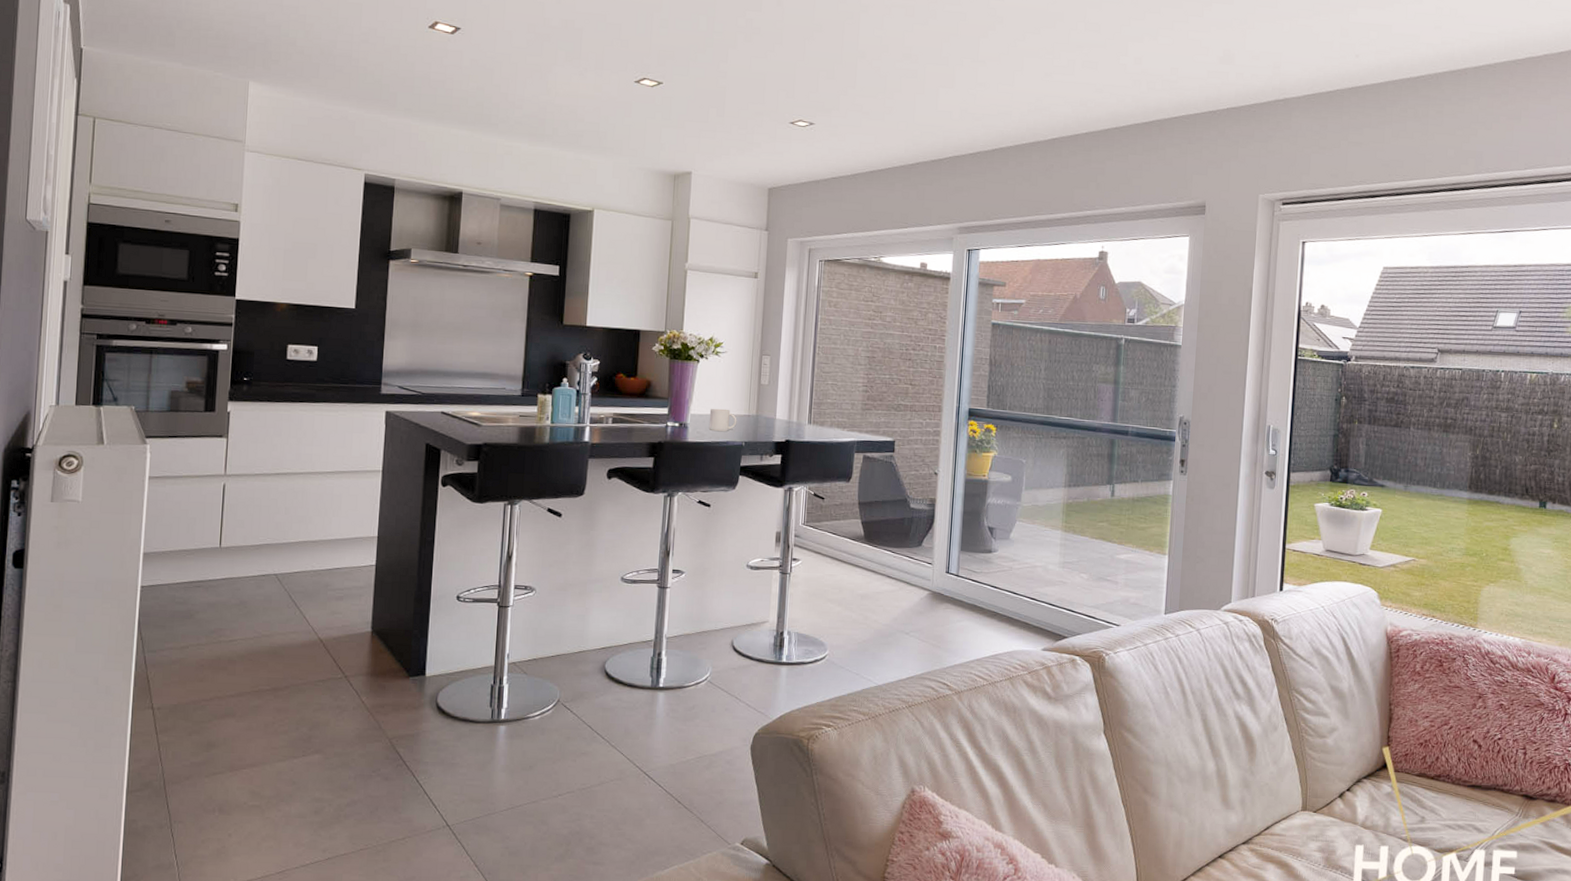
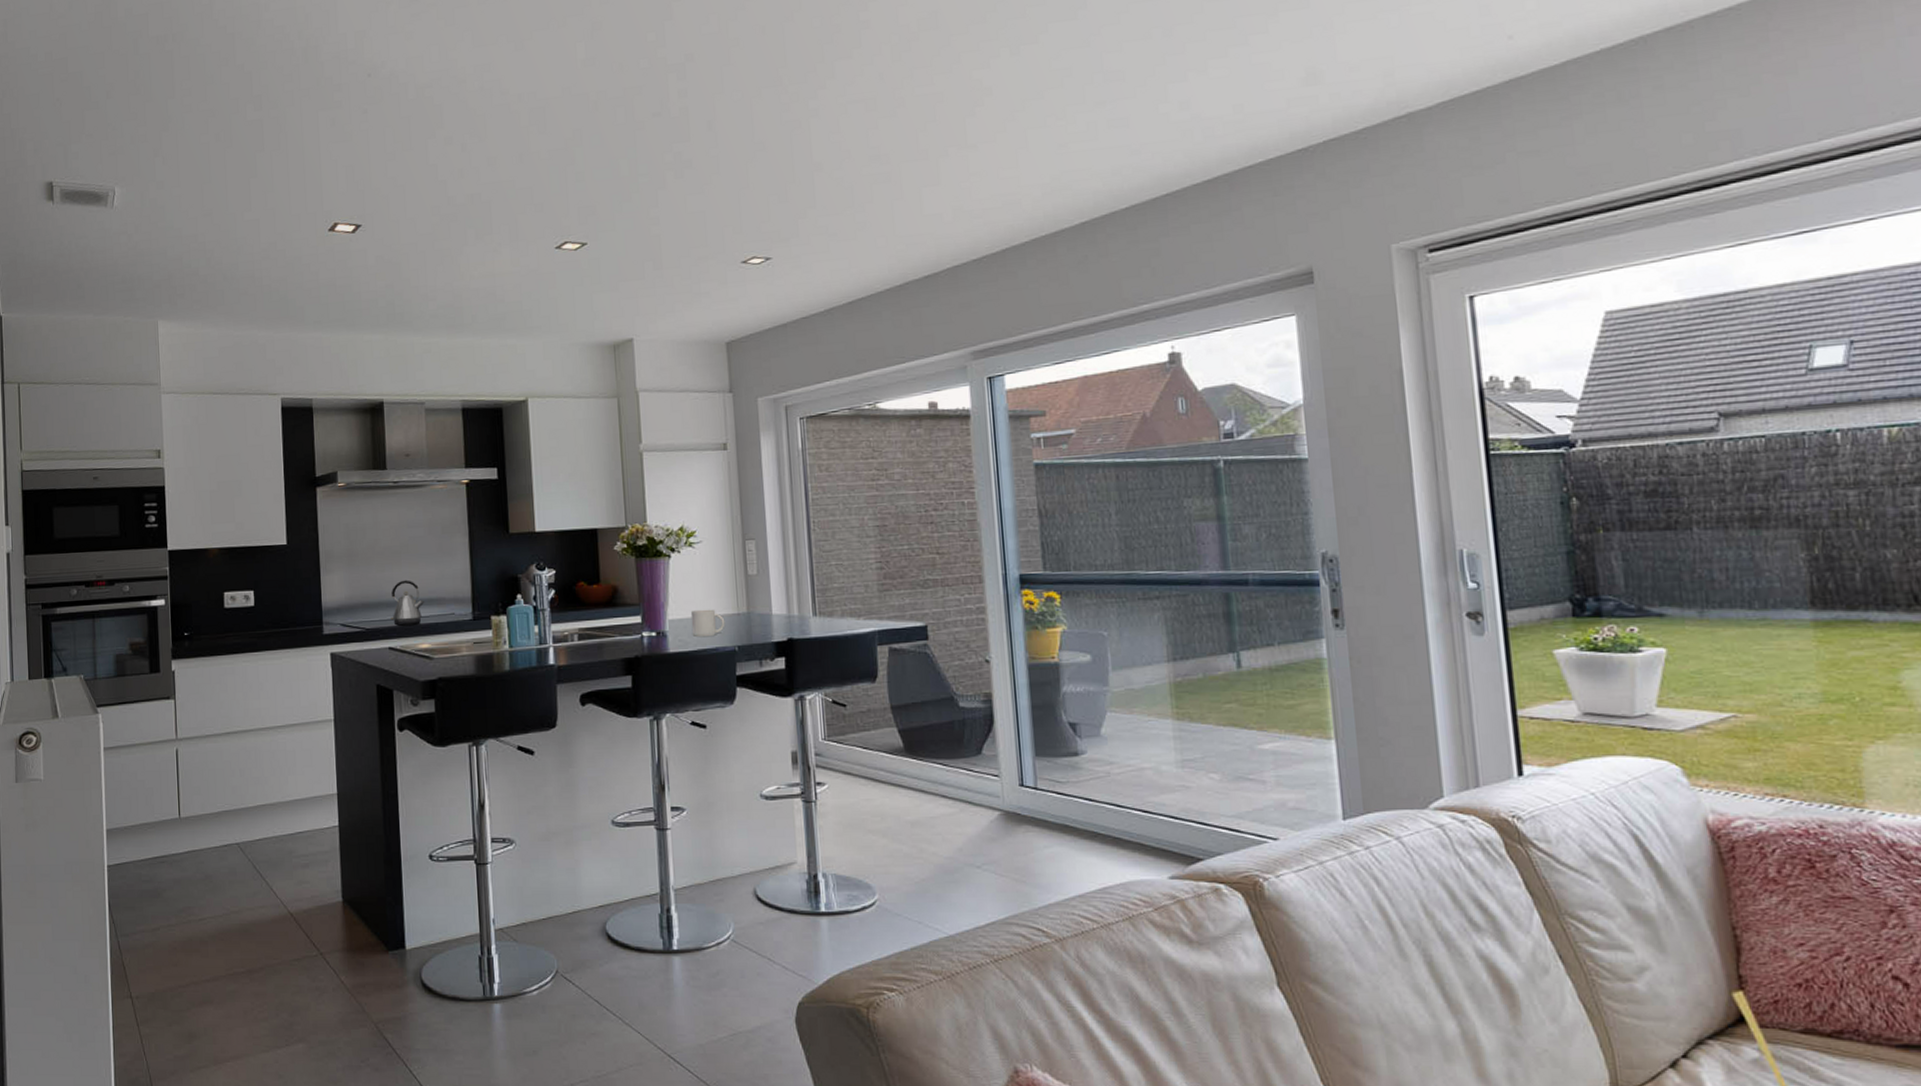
kettle: none [446,353,480,396] -> present [391,579,425,627]

